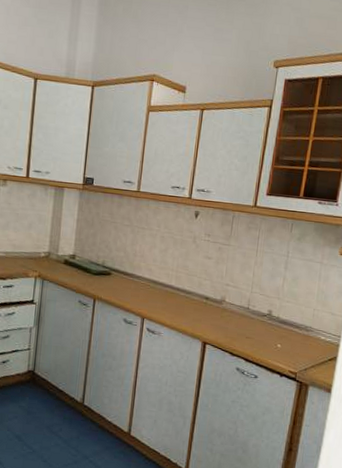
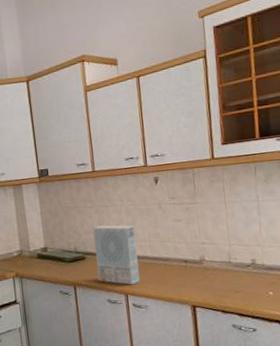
cereal box: none [119,245,166,310] -> present [93,225,140,285]

